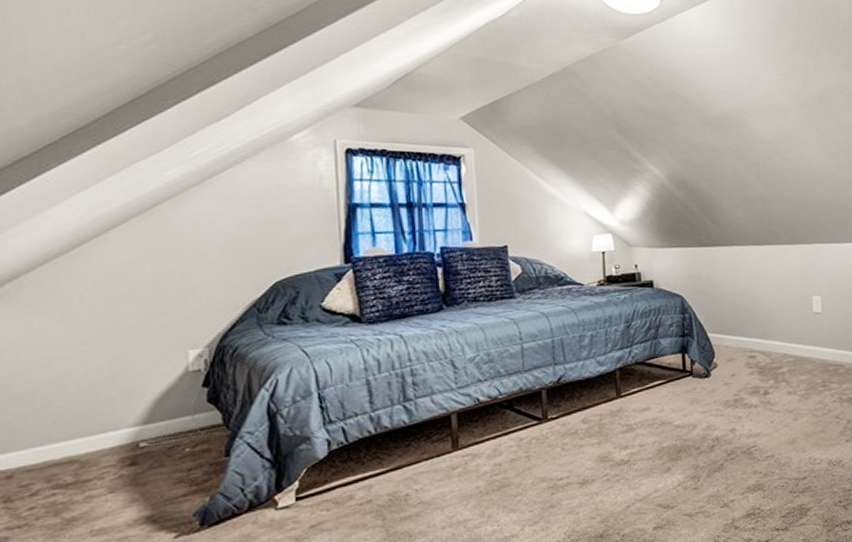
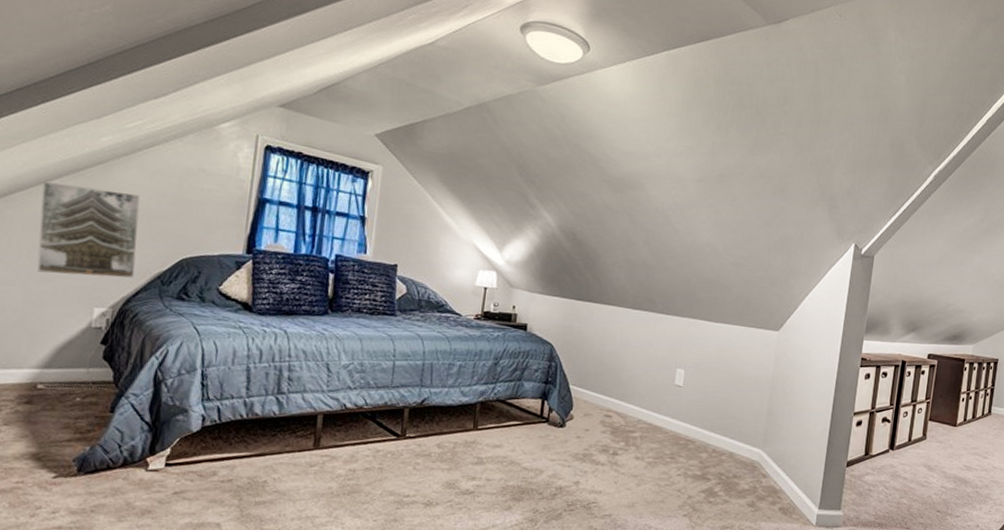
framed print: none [108,223,228,325] -> present [37,181,140,278]

